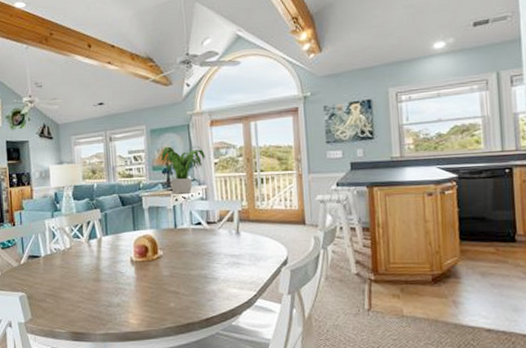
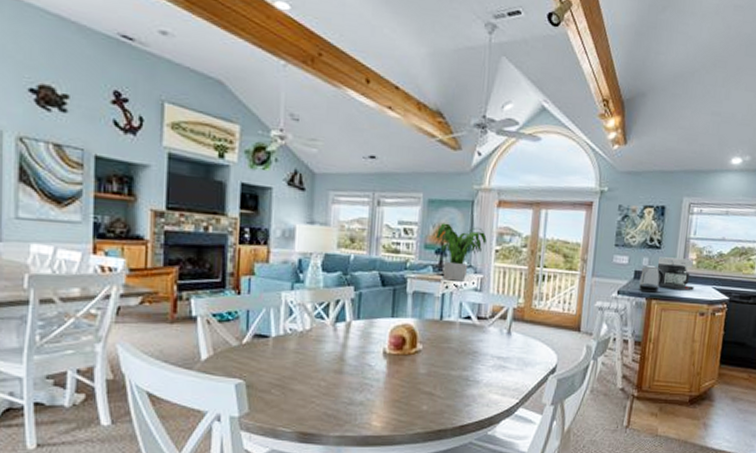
kettle: none [357,156,382,181] -> present [639,265,664,293]
coffee maker: none [372,144,416,175] -> present [657,257,694,291]

